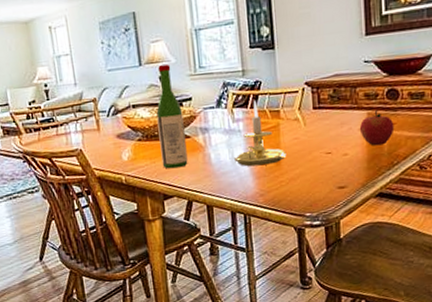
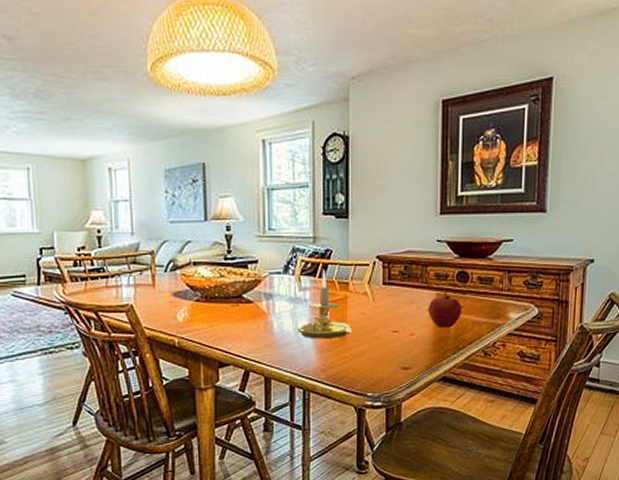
wine bottle: present [156,63,188,169] -> none [219,221,248,335]

